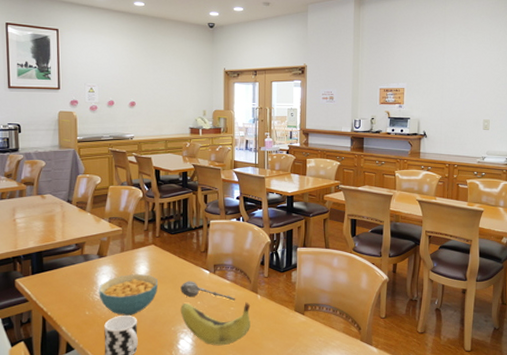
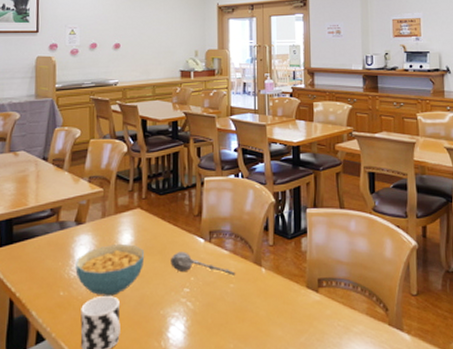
banana: present [180,302,251,346] -> none [170,277,254,334]

